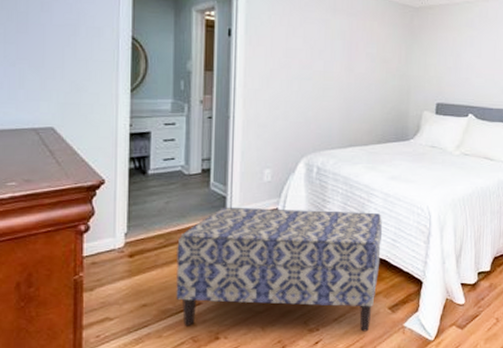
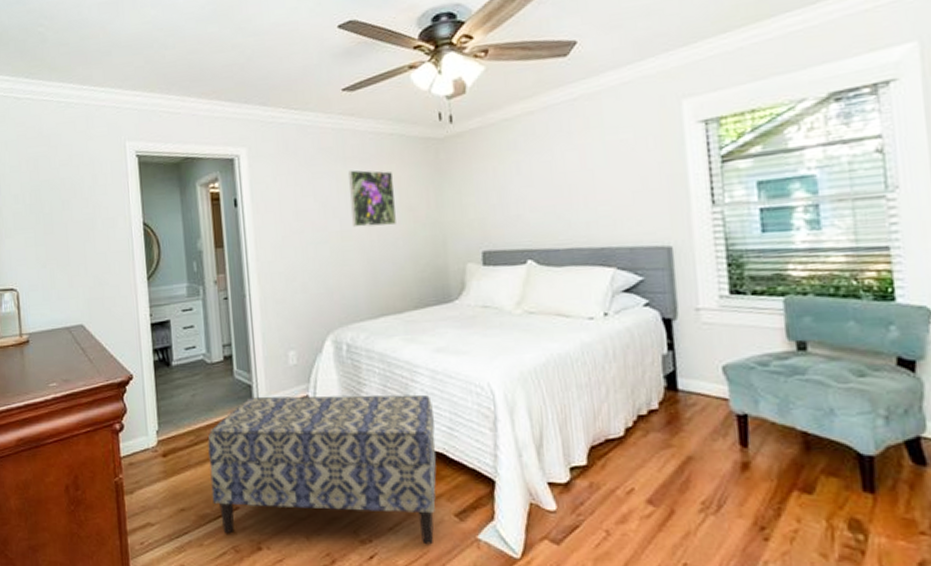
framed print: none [334,21,374,73] -> present [349,169,396,228]

